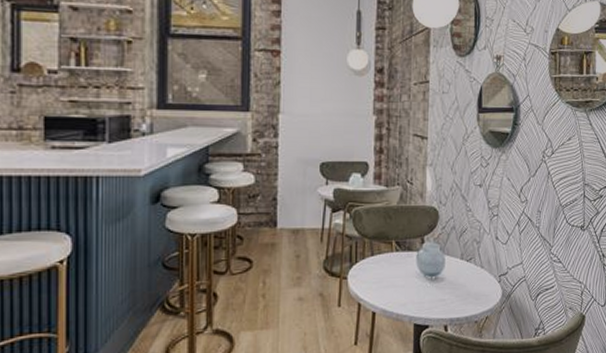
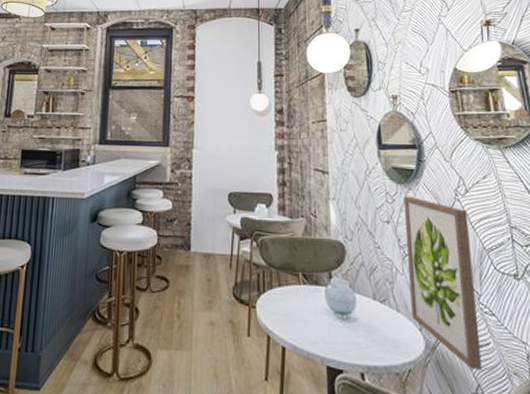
wall art: none [493,159,551,309] -> present [403,196,483,370]

